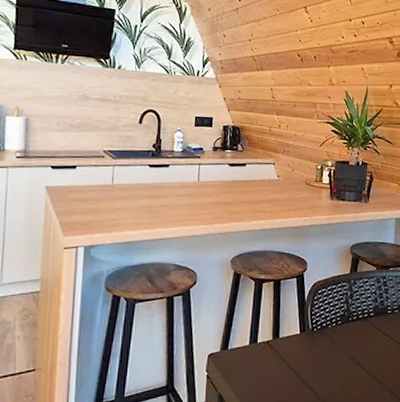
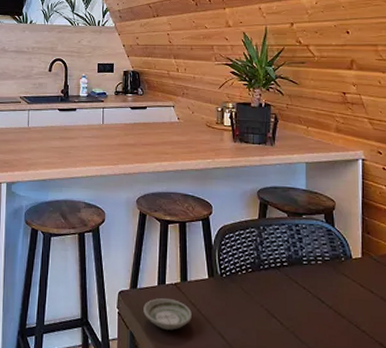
saucer: none [233,357,282,388] -> present [143,298,192,330]

